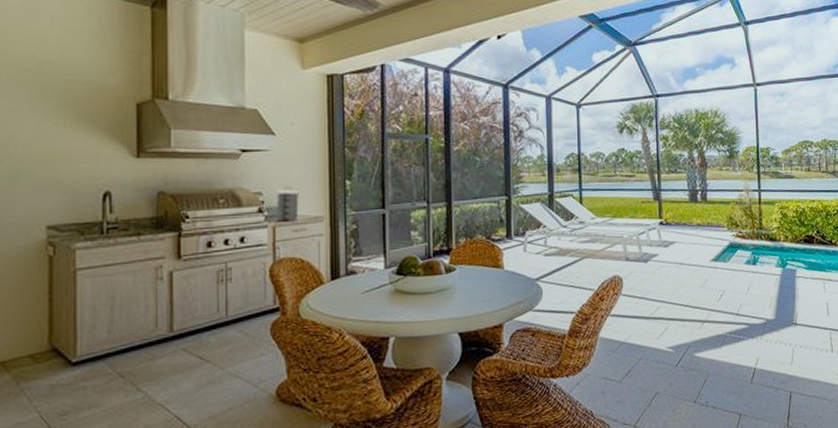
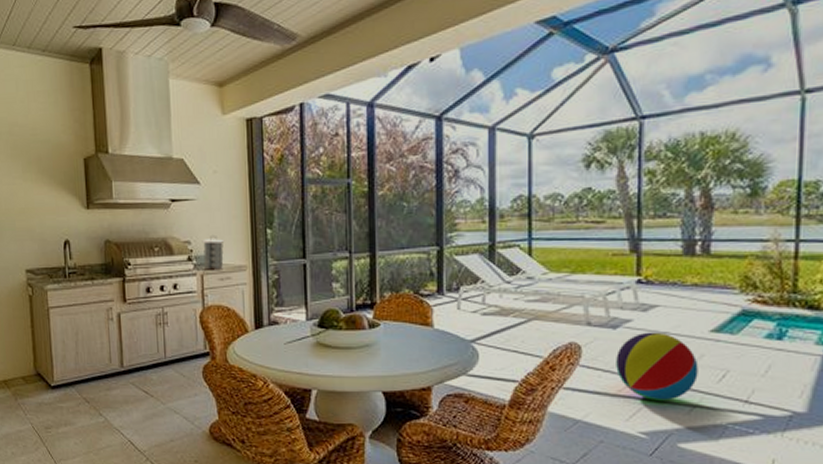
beach ball: none [648,263,705,320] -> present [616,332,699,401]

